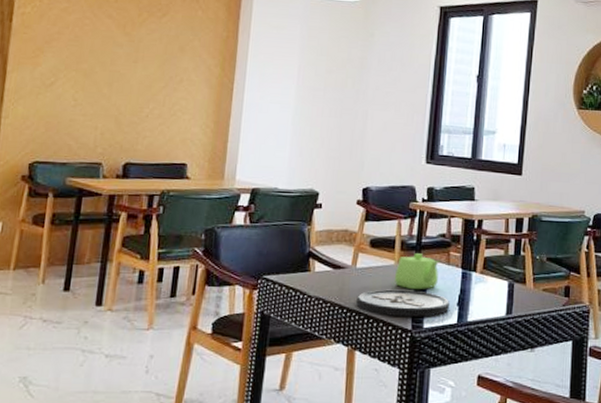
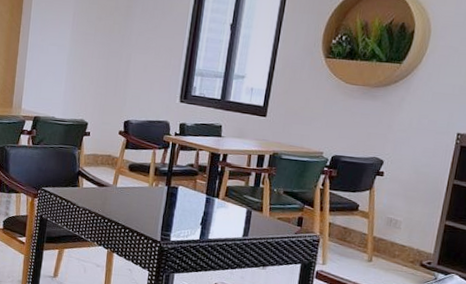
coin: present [356,289,449,317] -> none [115,206,194,232]
teapot: present [394,253,440,290] -> none [147,178,188,209]

